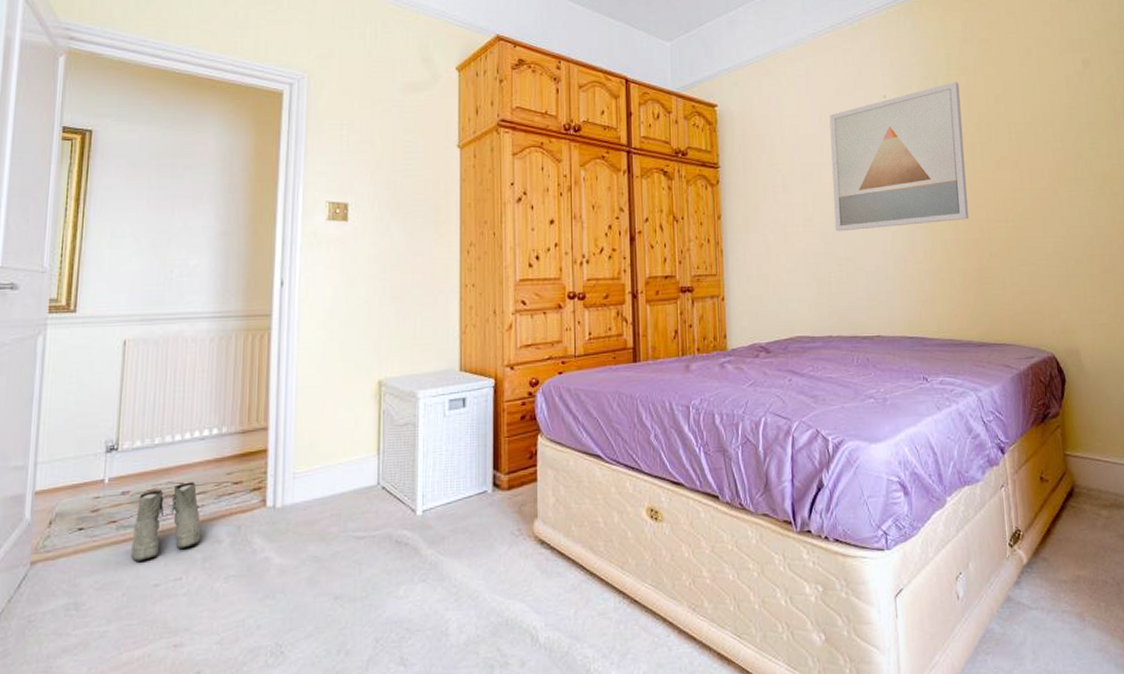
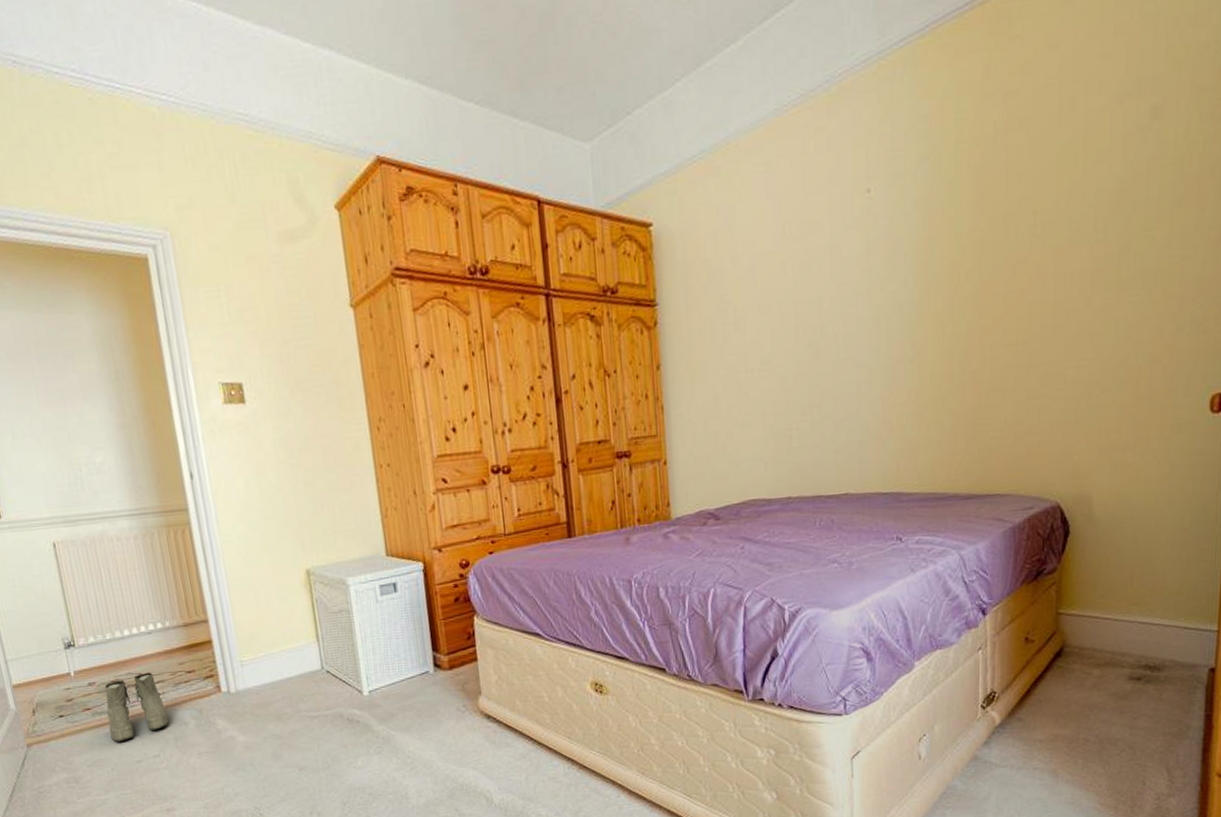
wall art: present [829,82,969,232] -> none [795,159,971,374]

